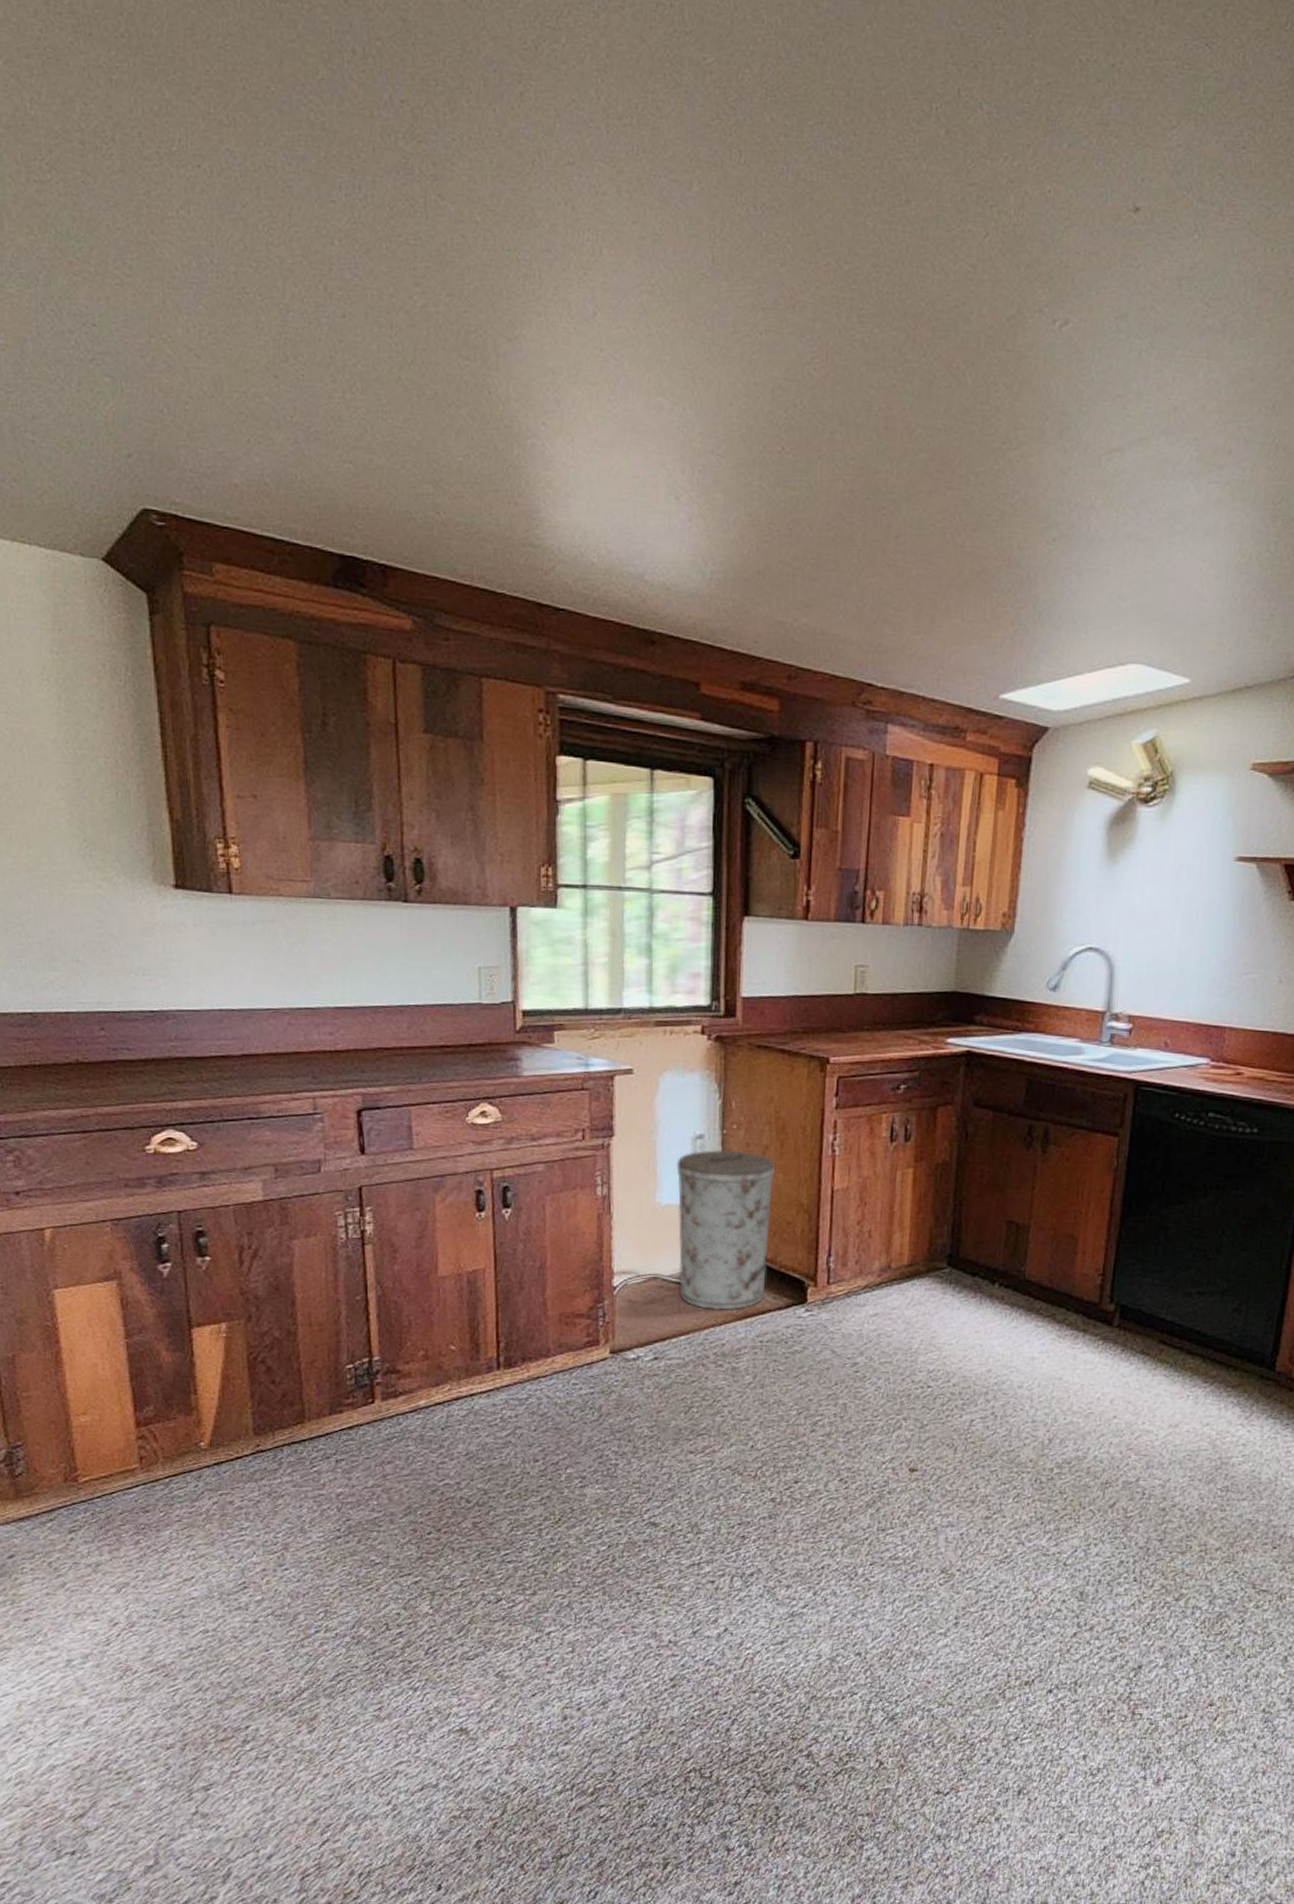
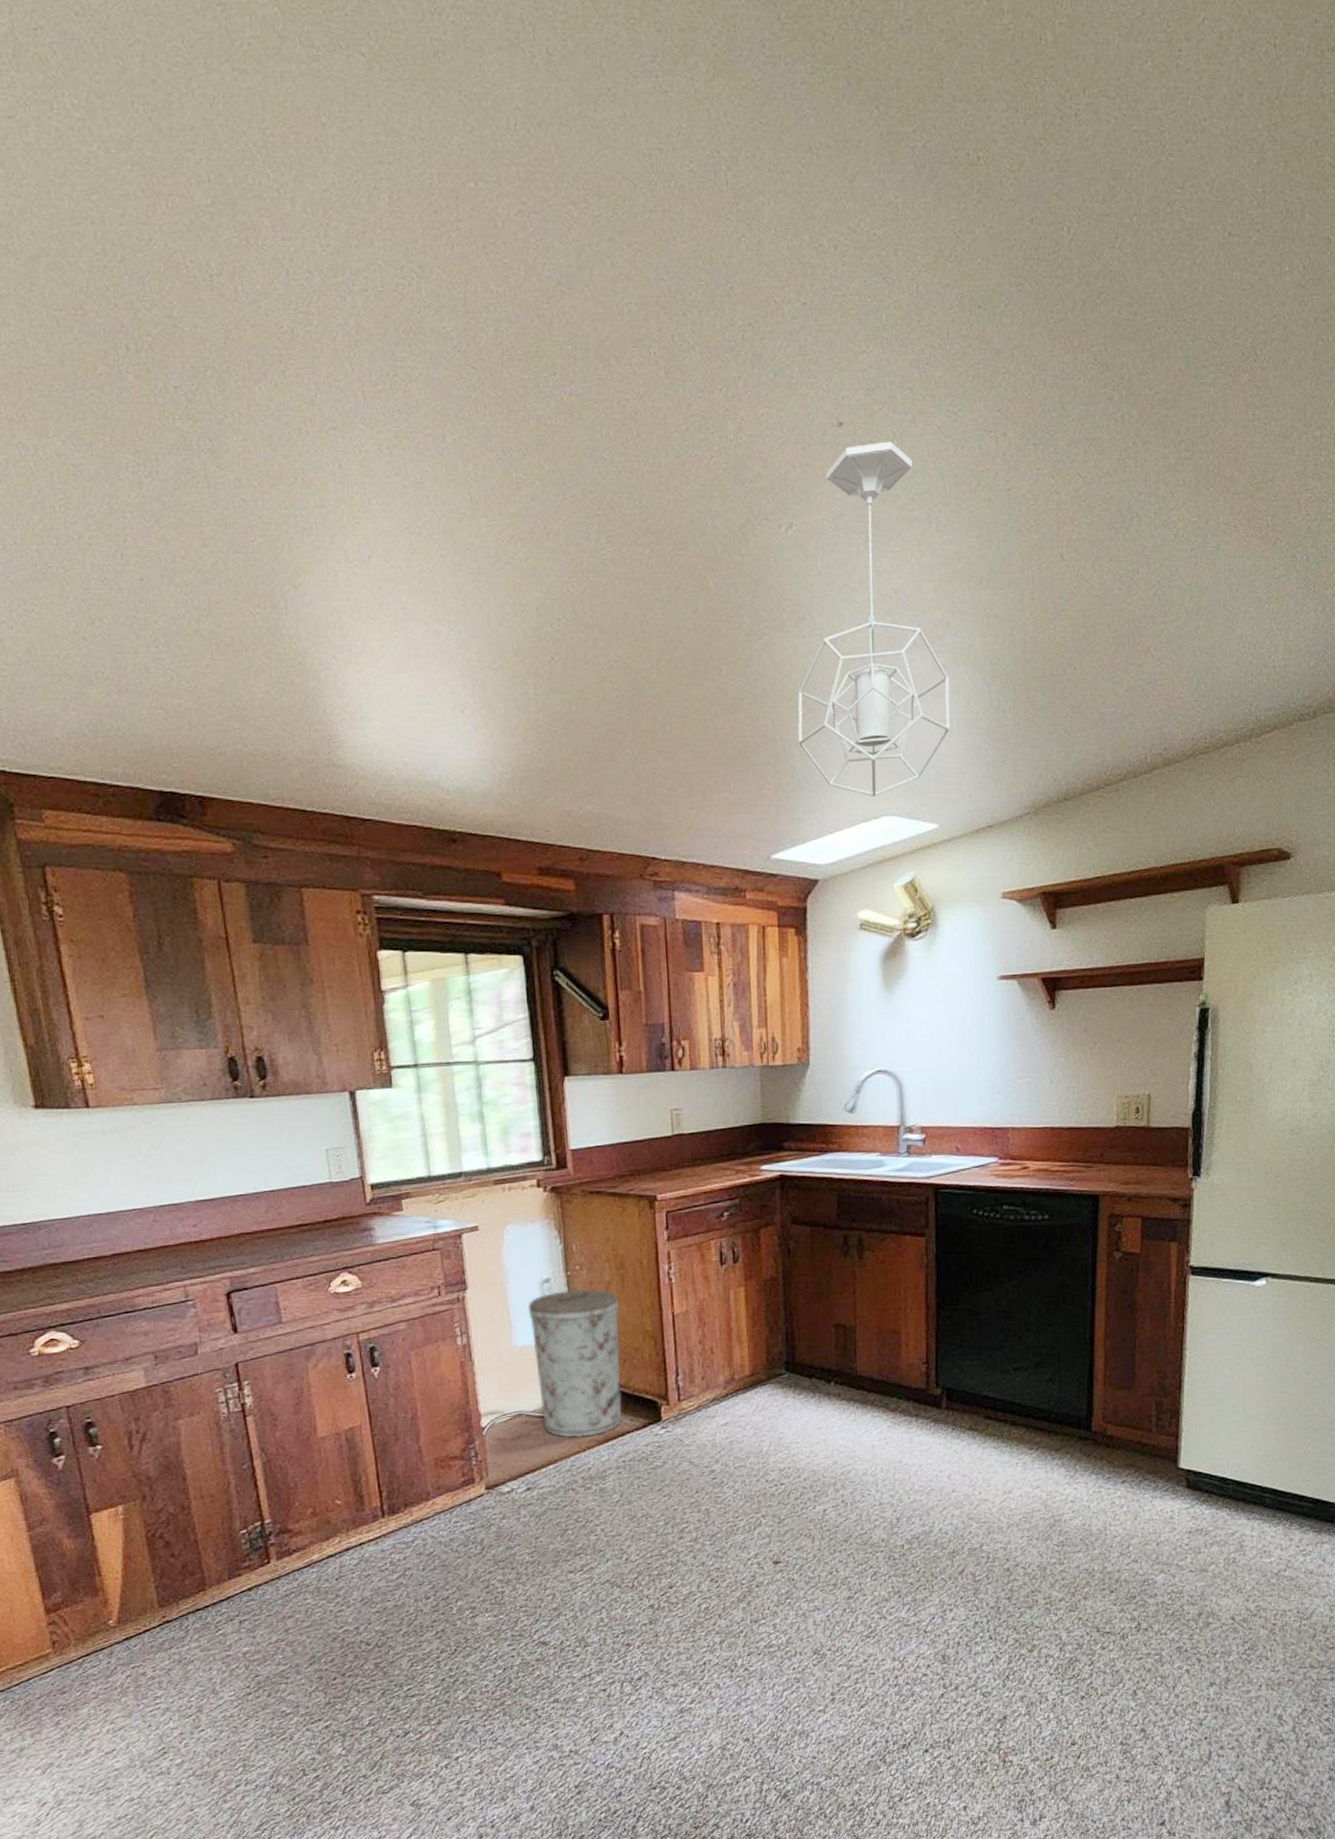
pendant light: none [1045,234,1224,641] -> present [798,441,950,797]

